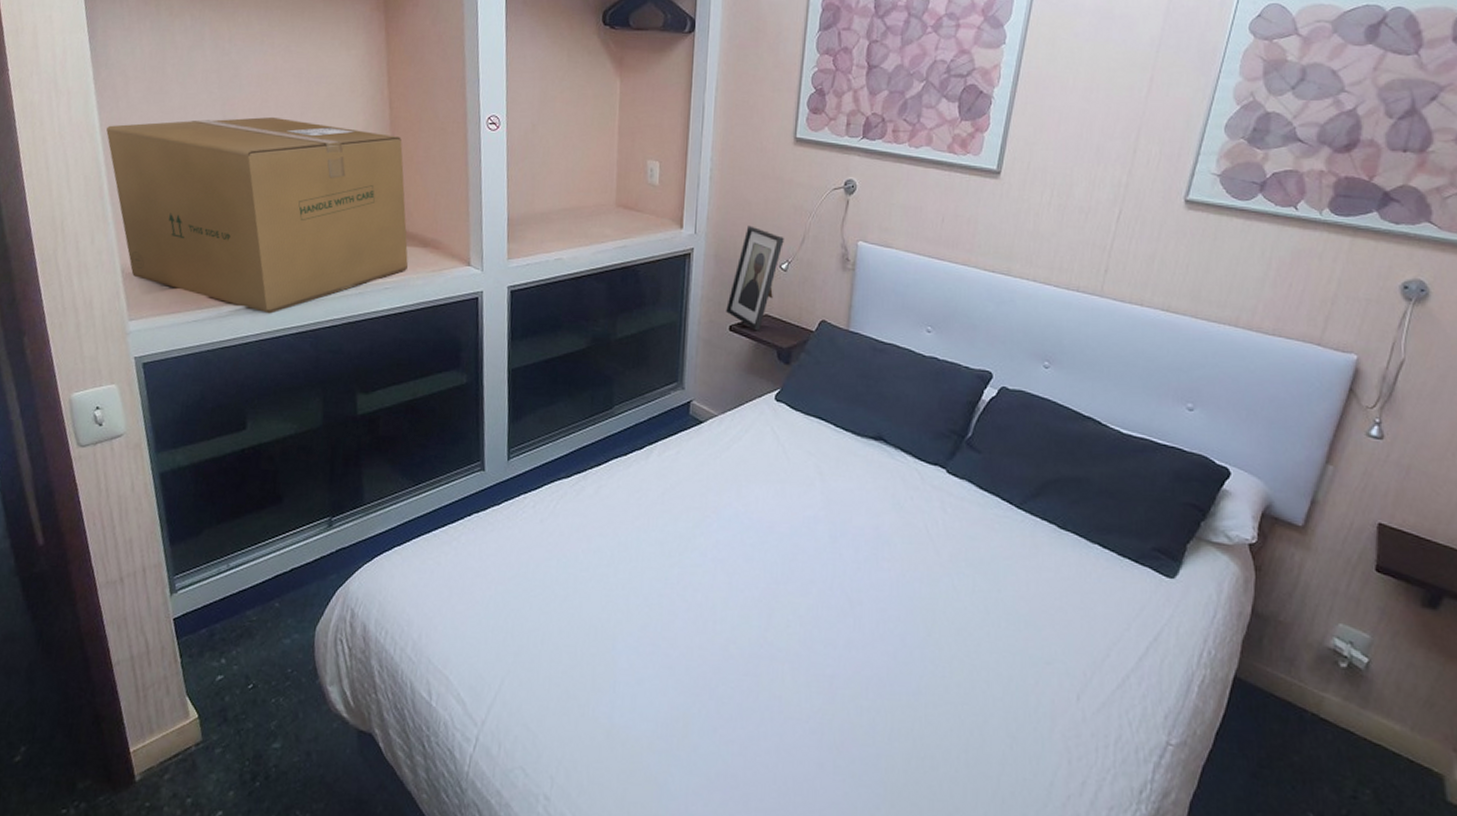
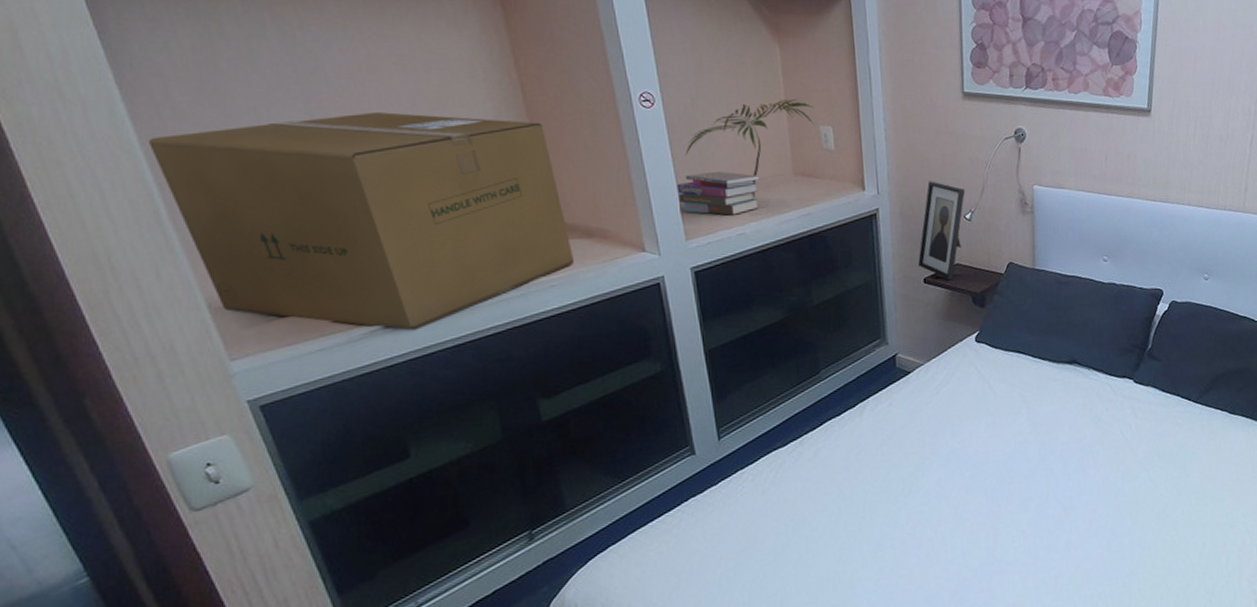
books: none [507,195,584,240] -> present [676,171,760,216]
plant: none [519,131,645,225] -> present [685,98,814,198]

